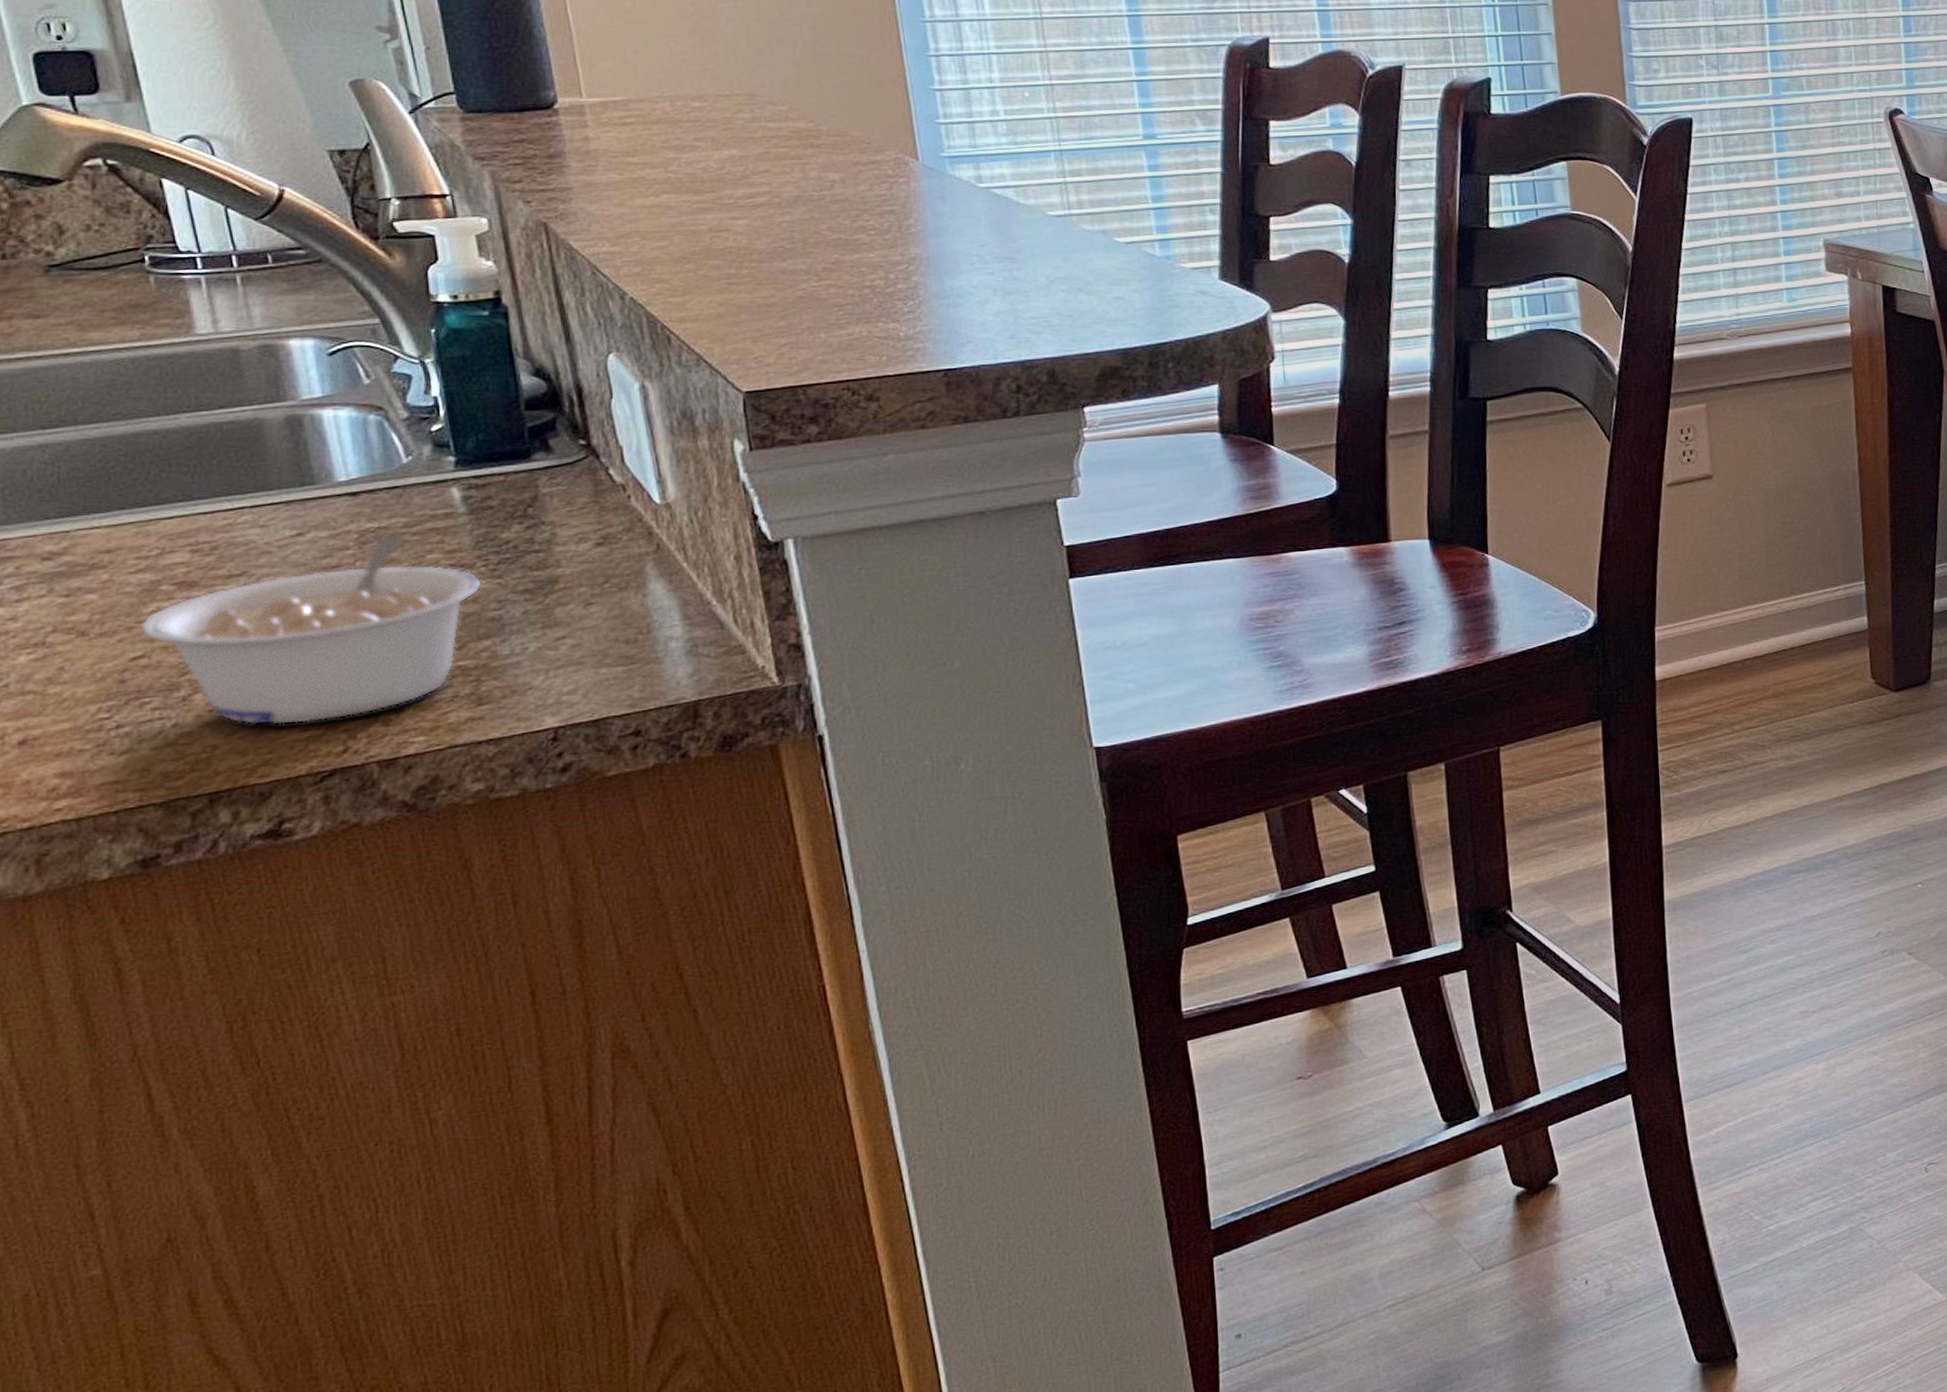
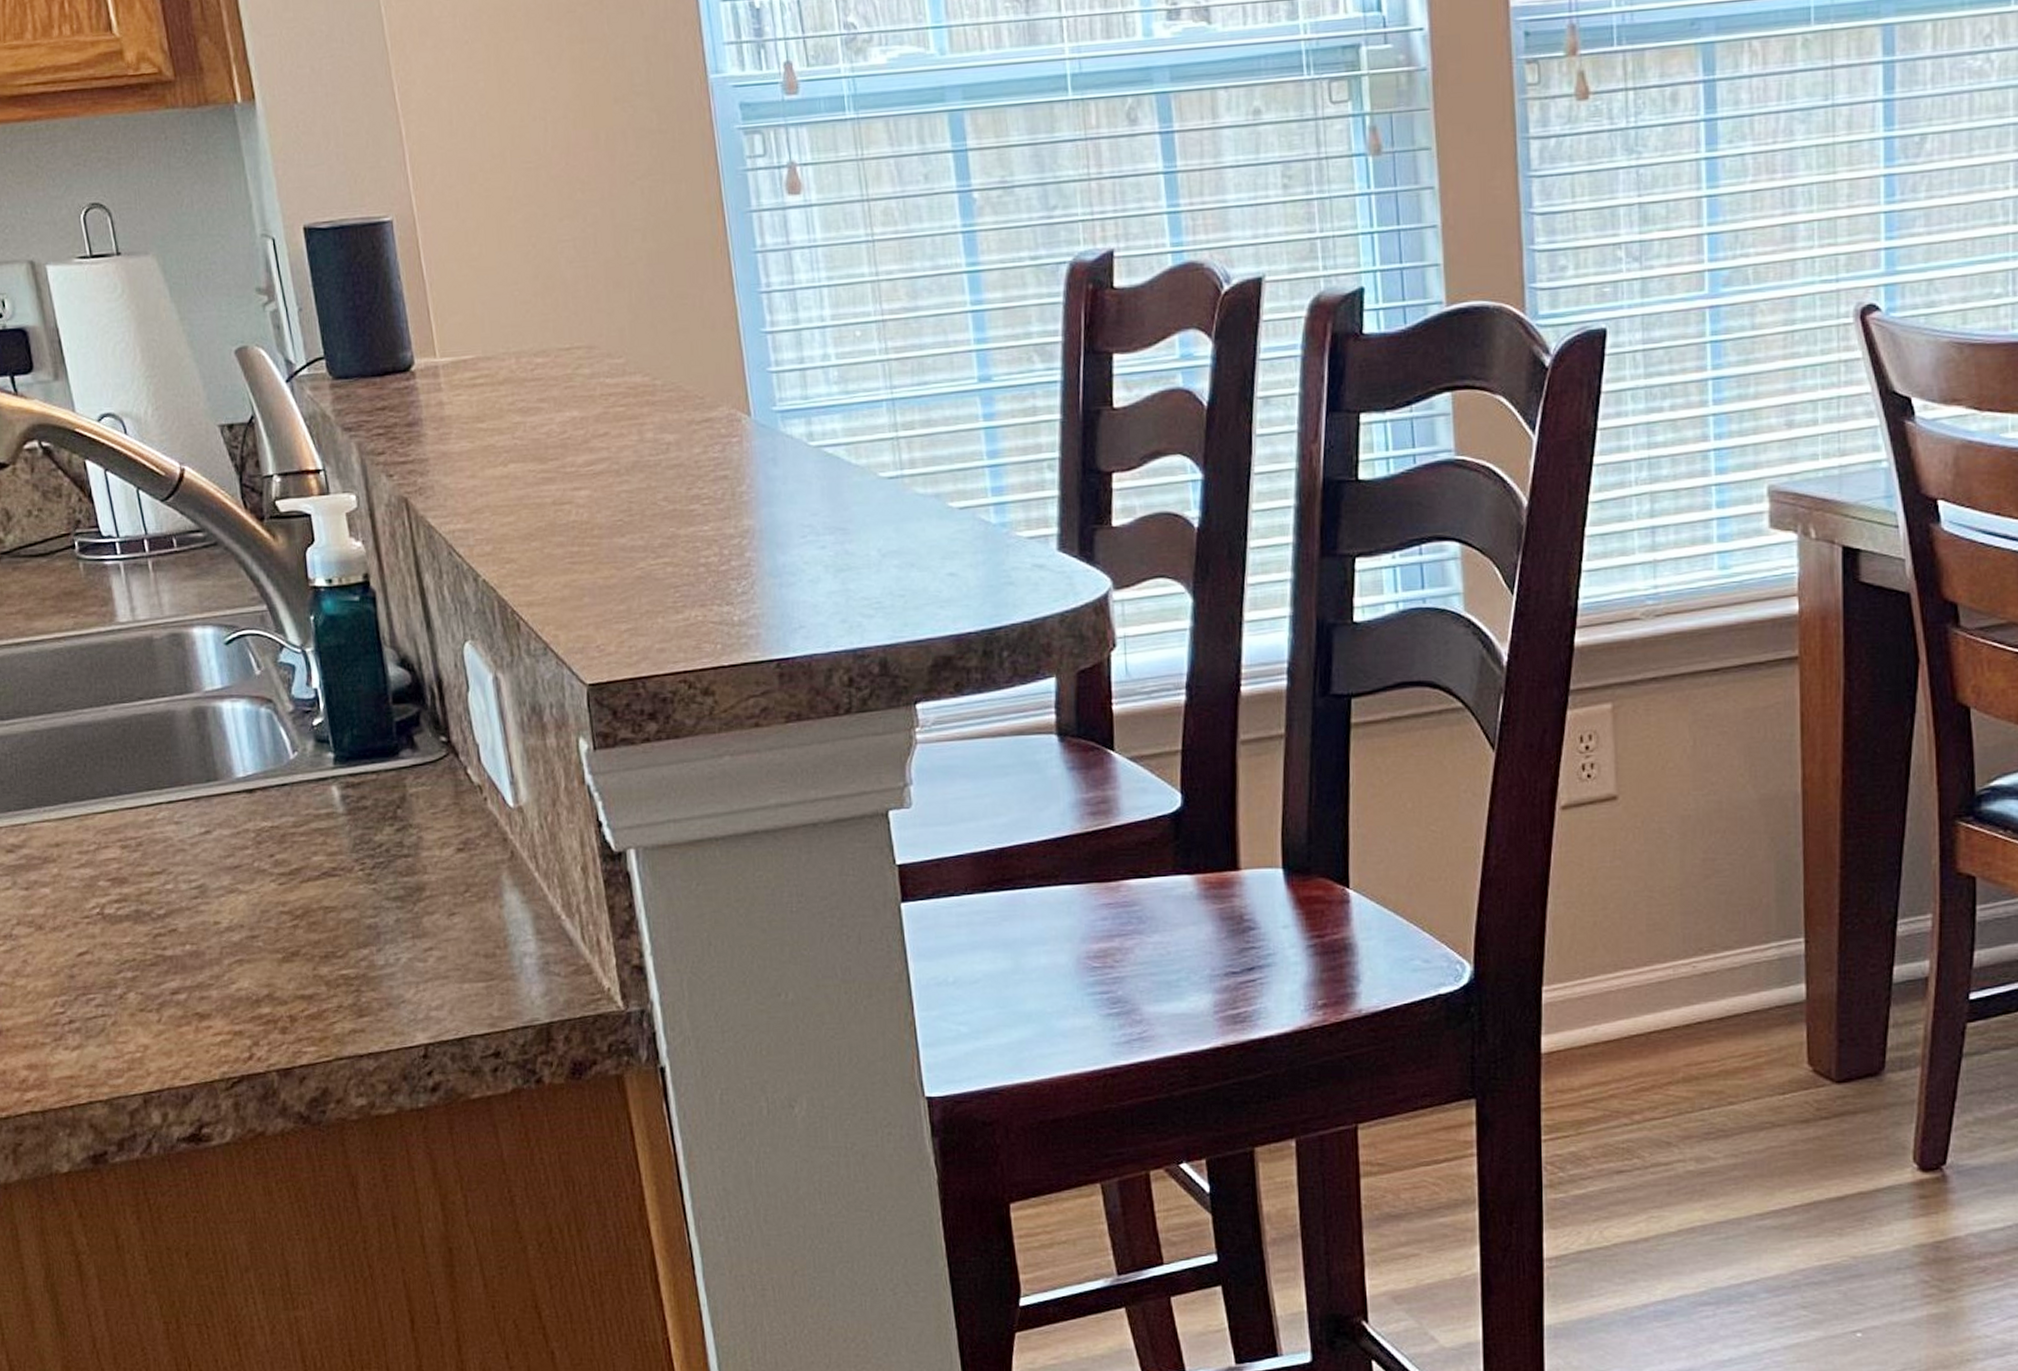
legume: present [139,532,482,726] -> none [83,832,360,1027]

